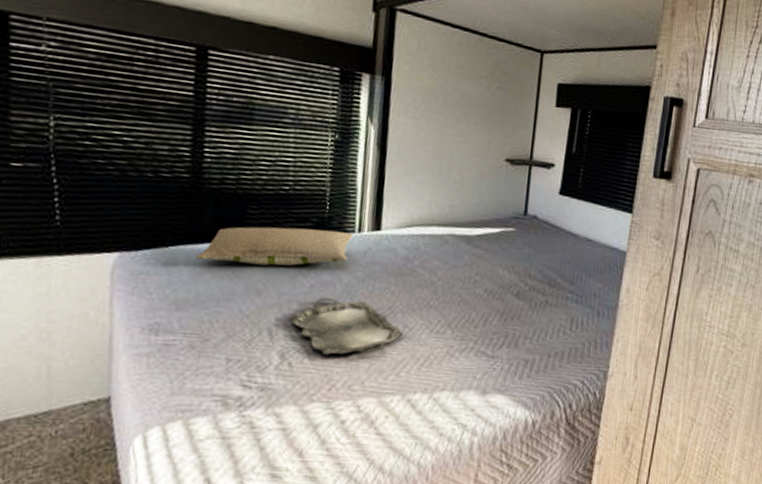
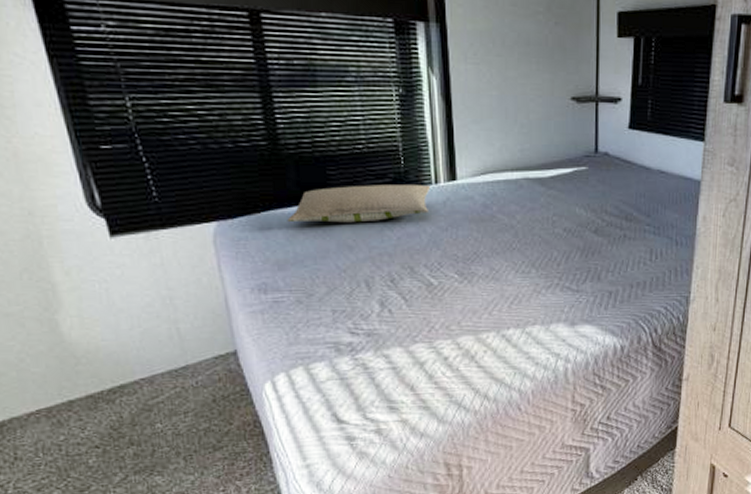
serving tray: present [290,297,403,355] -> none [384,248,490,300]

